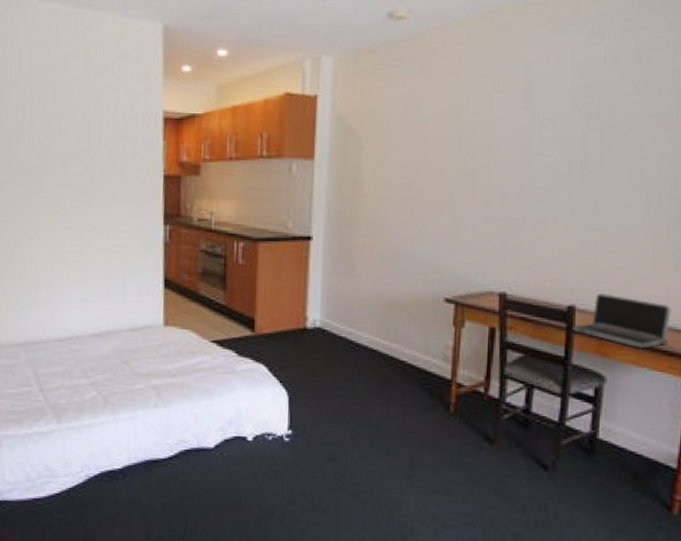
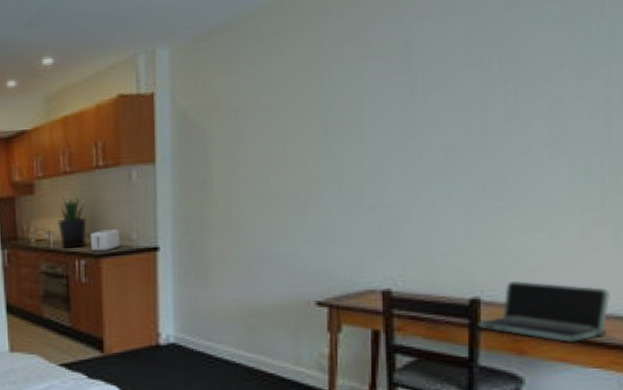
planter: none [220,180,248,230] -> present [58,196,87,249]
toaster: none [249,216,278,237] -> present [90,229,121,253]

